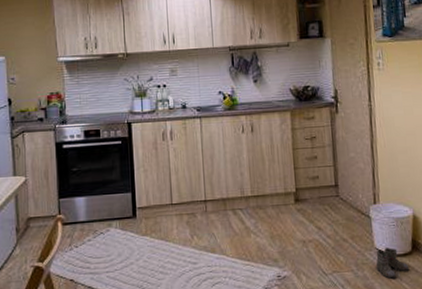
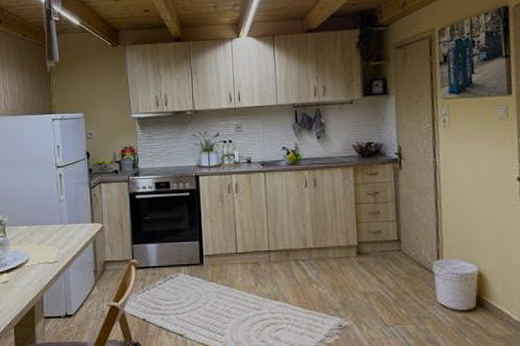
boots: present [375,247,410,279] -> none [438,303,474,333]

